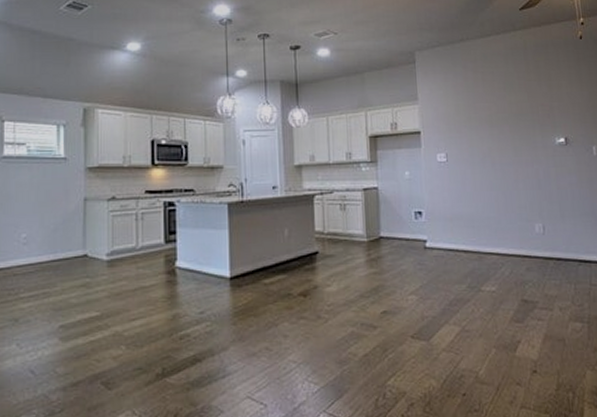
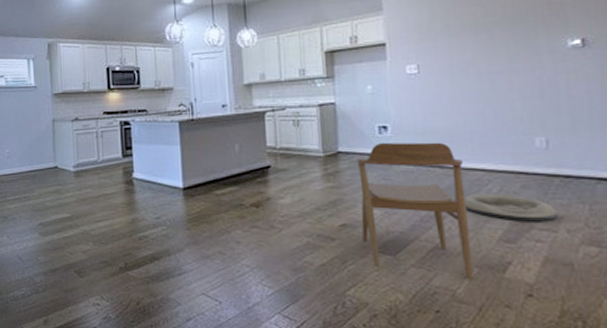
chair: none [396,227,492,361] -> present [356,142,474,280]
dog bed: none [483,276,553,302] -> present [463,194,558,222]

